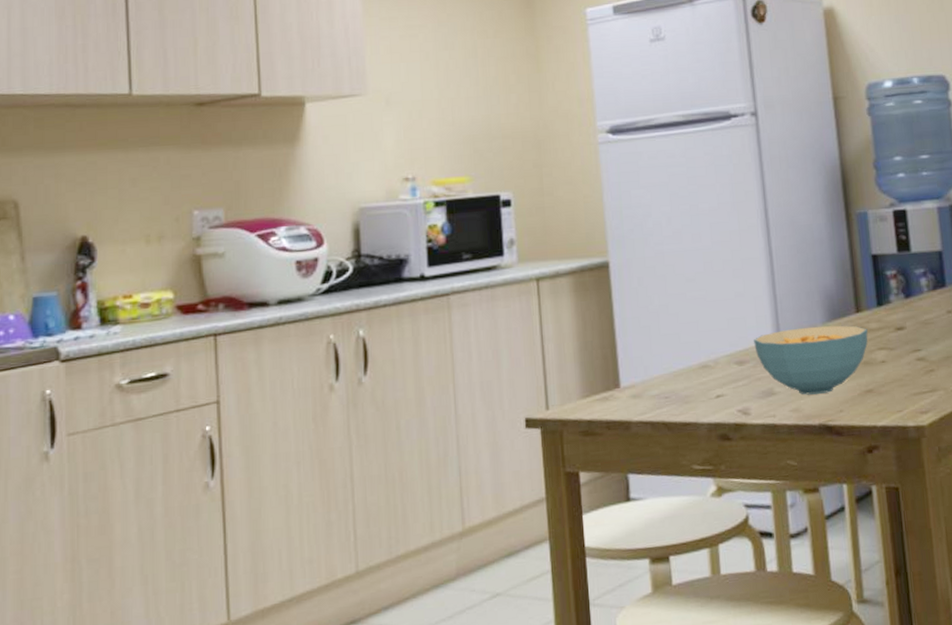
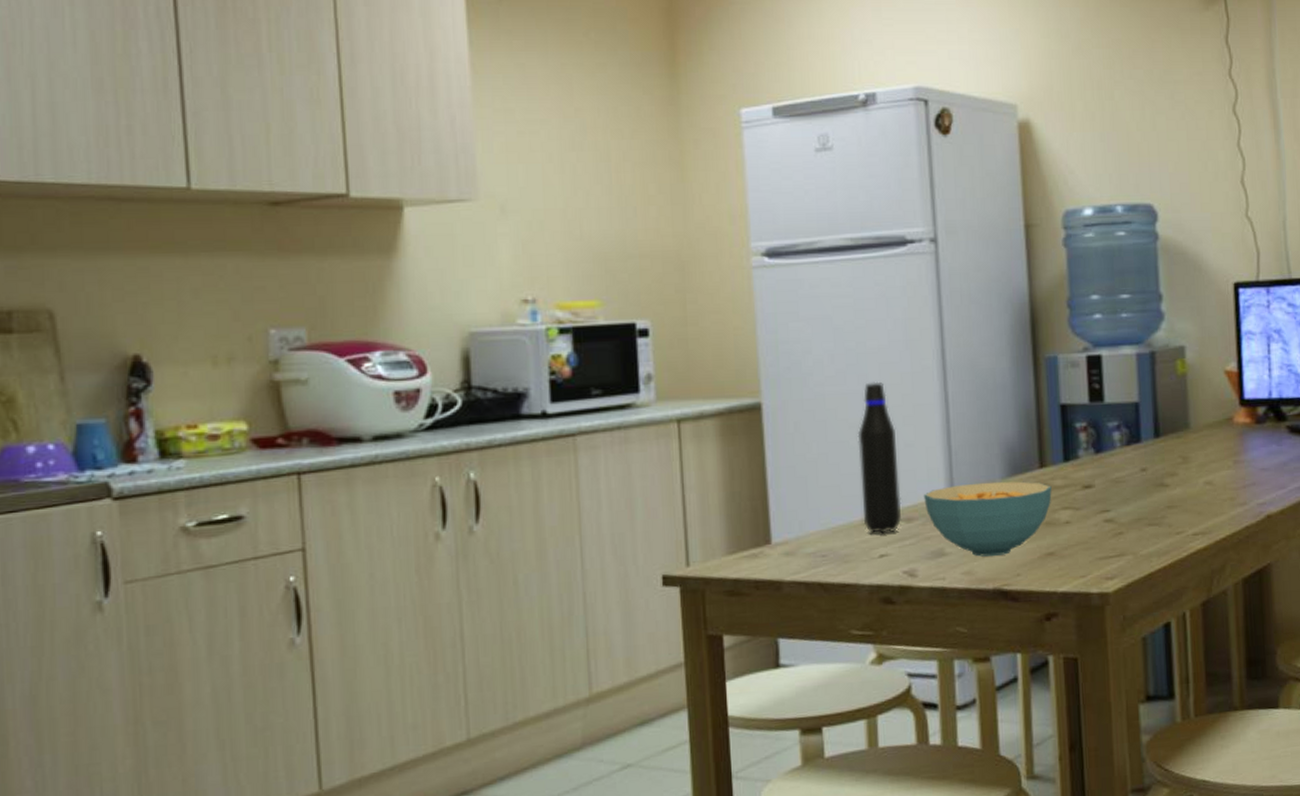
water bottle: none [693,239,735,376] -> present [857,381,902,534]

